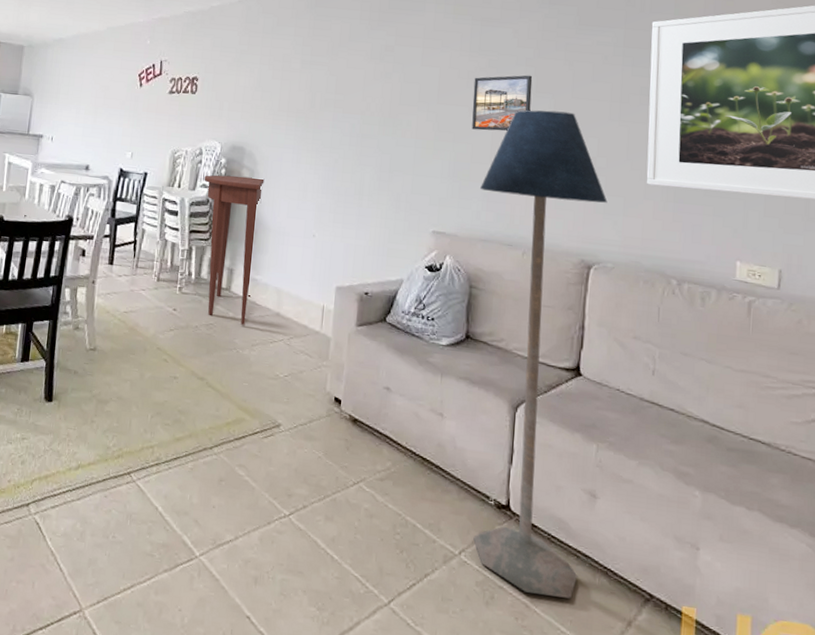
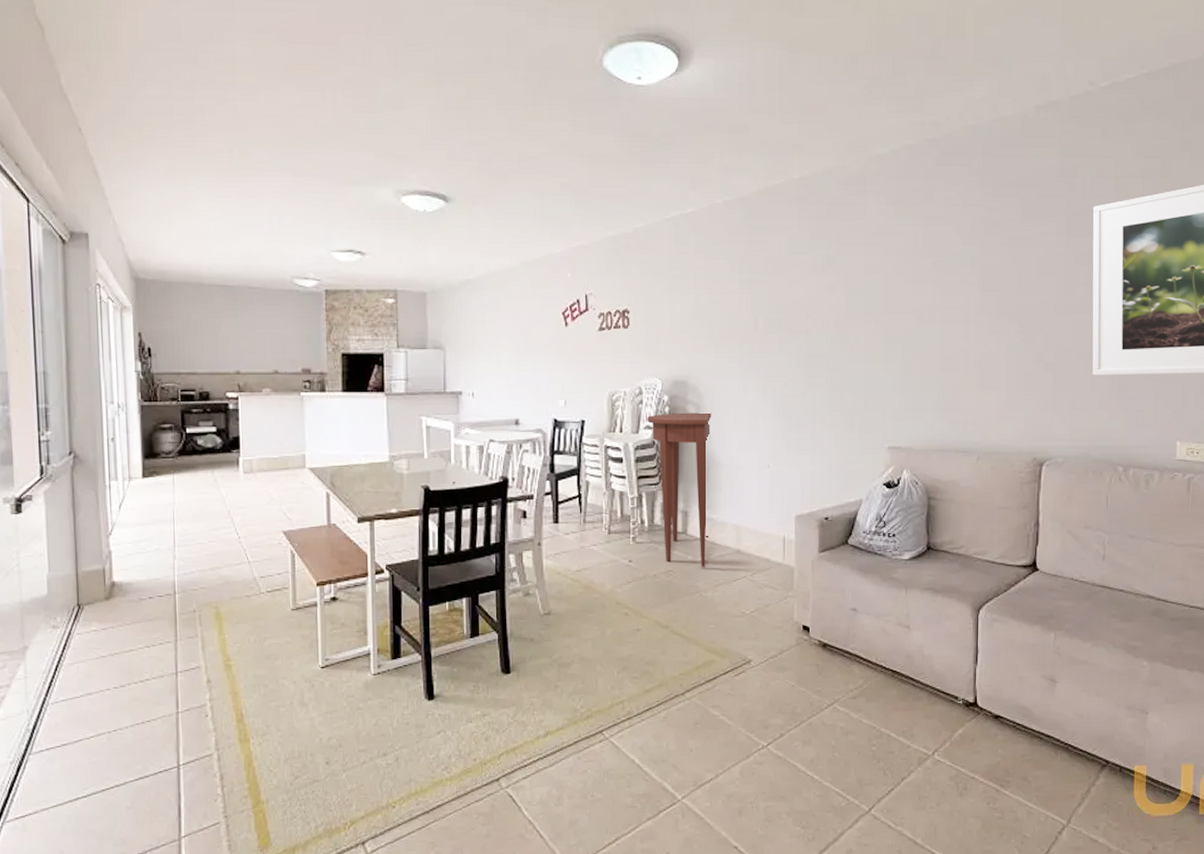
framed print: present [472,75,533,131] -> none [920,274,979,337]
floor lamp: present [473,110,608,599] -> none [933,309,1056,778]

